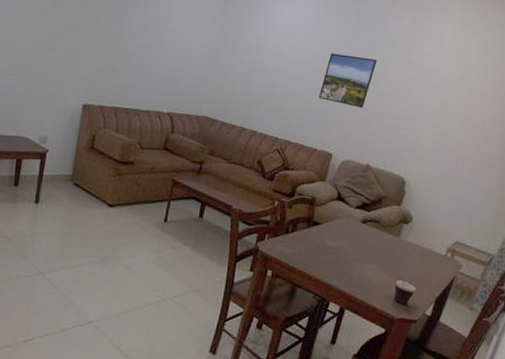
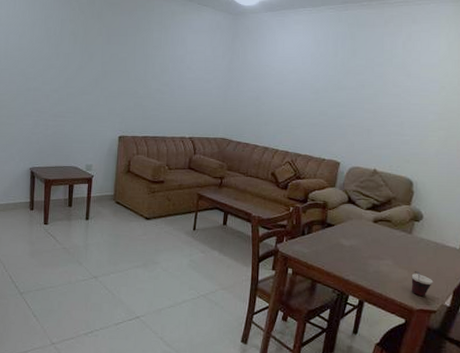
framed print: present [319,53,377,109] -> none [323,73,375,120]

